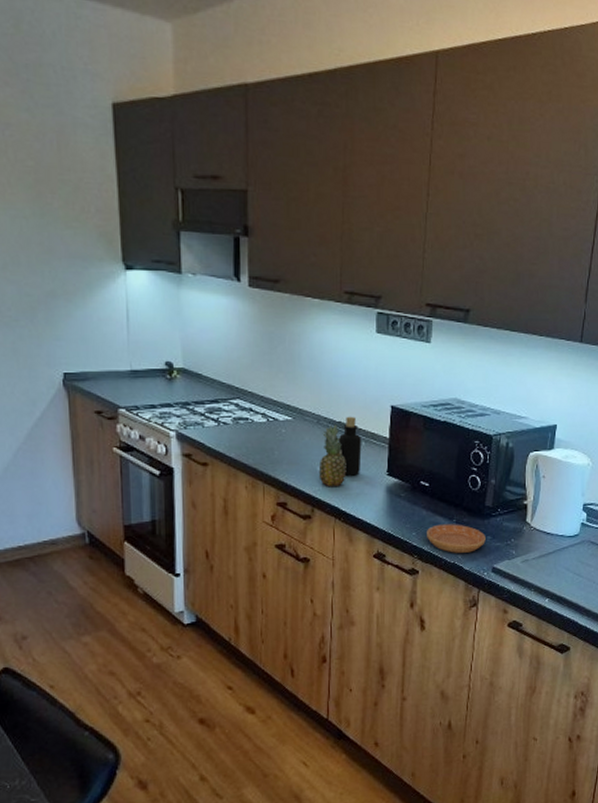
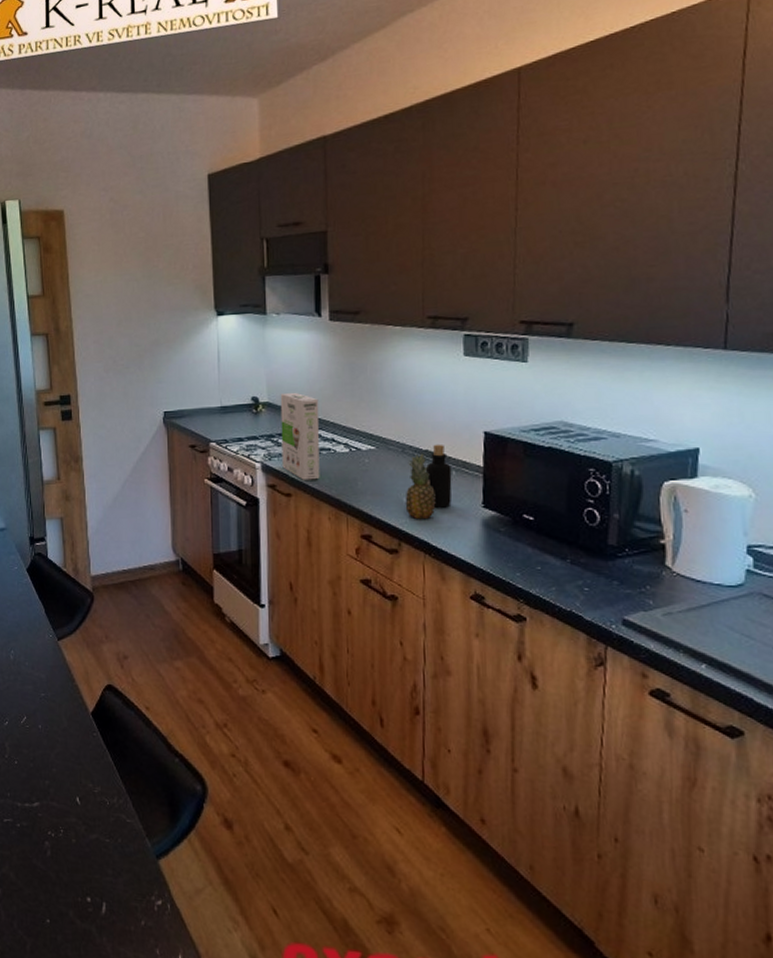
cereal box: none [196,359,238,449] -> present [280,392,320,480]
saucer: present [427,524,486,553] -> none [534,564,611,600]

